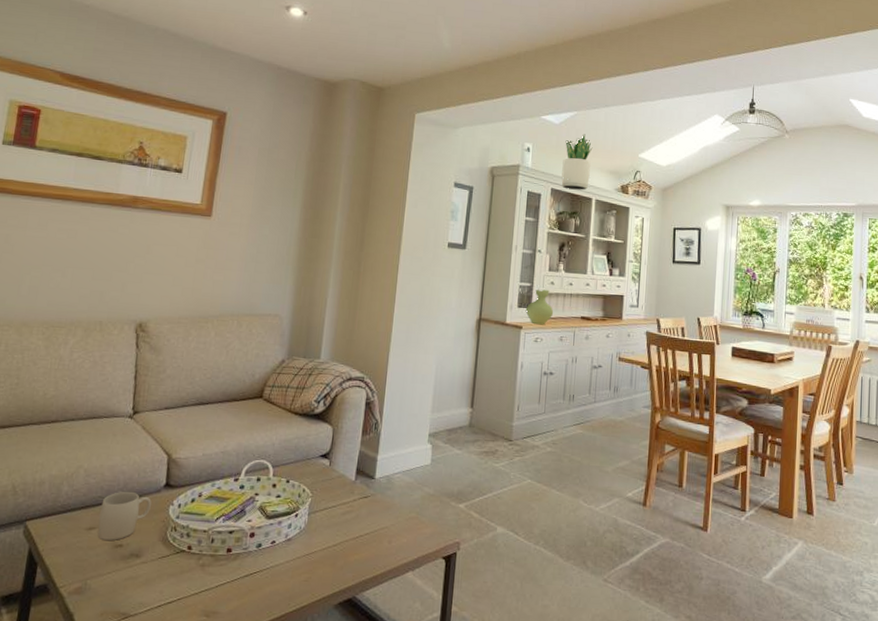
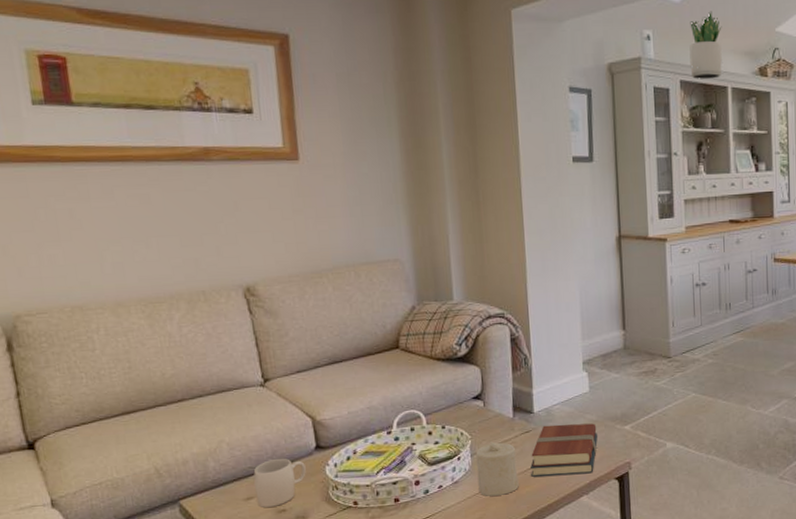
candle: none [309,502,351,560] -> present [476,441,519,496]
books: none [362,493,433,549] -> present [530,423,599,477]
ceramic jug: present [526,289,554,325] -> none [669,195,699,235]

